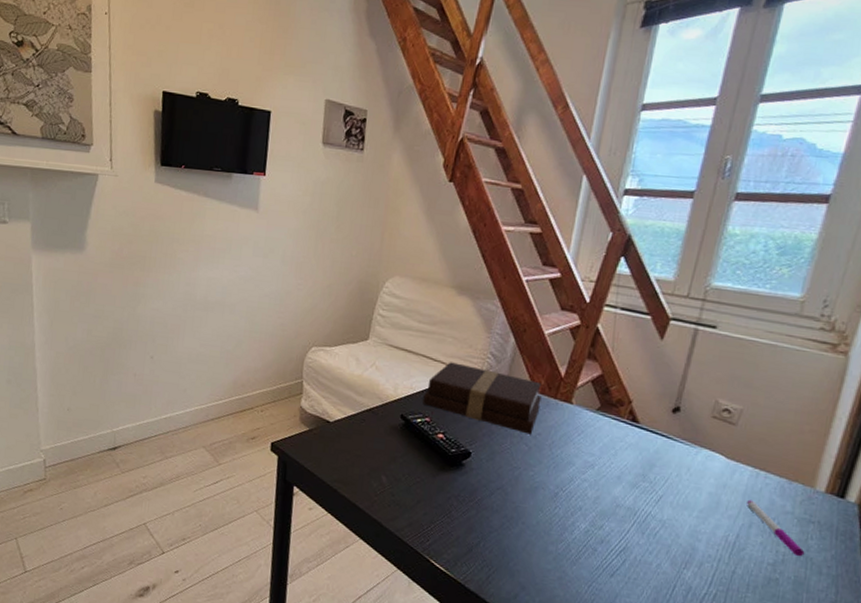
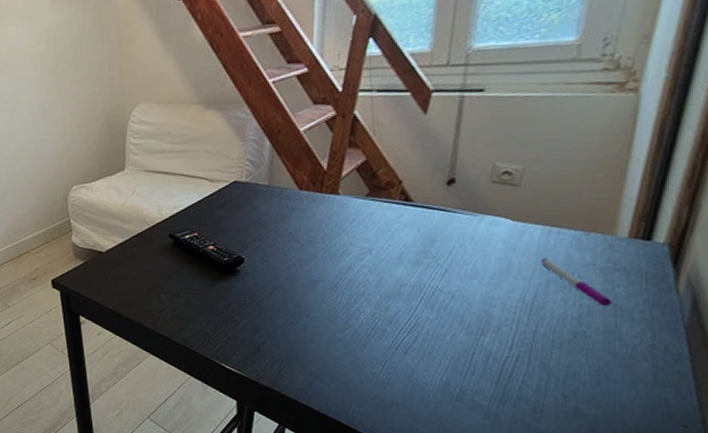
book: present [422,362,542,435] -> none [188,175,307,232]

